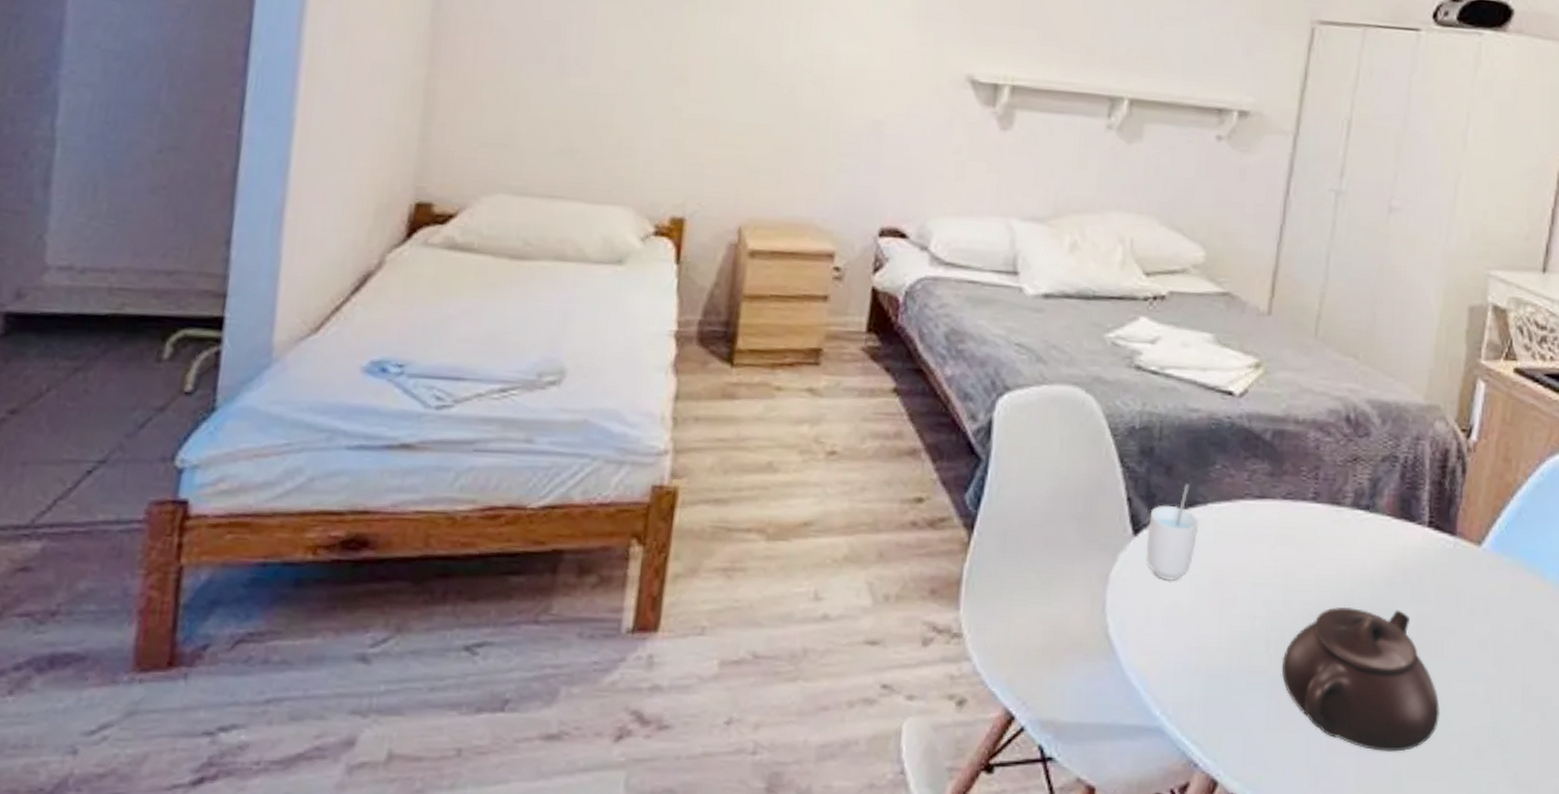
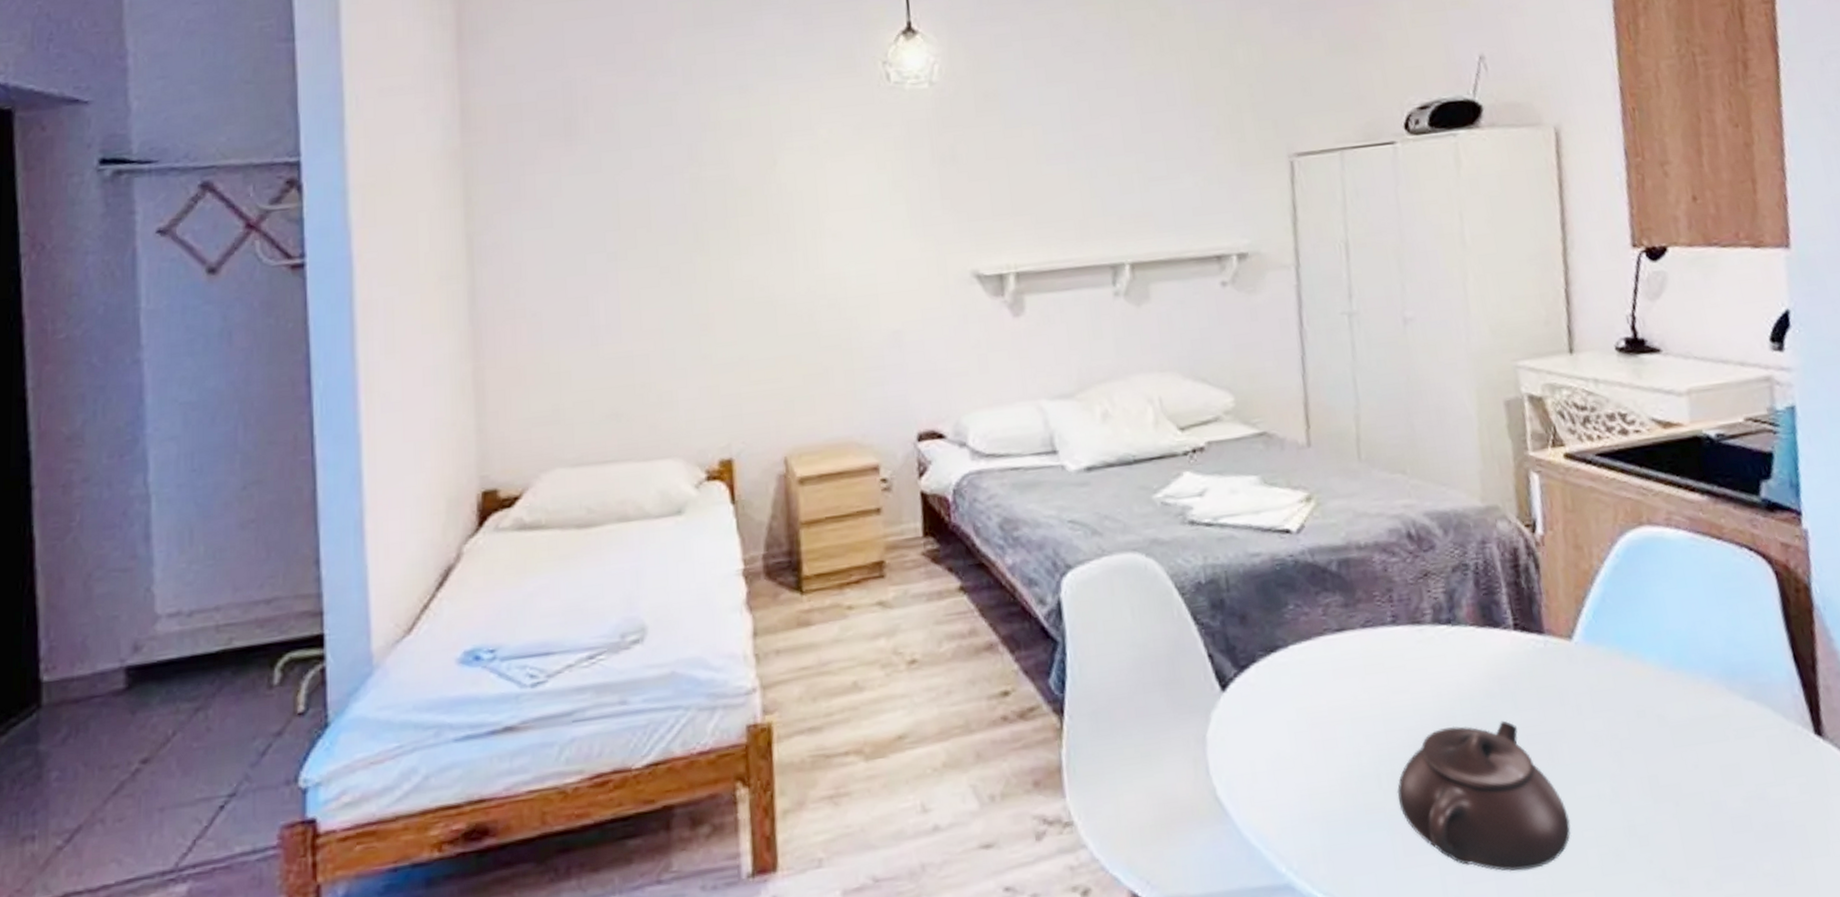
cup: present [1145,484,1199,581] -> none [1233,630,1285,731]

